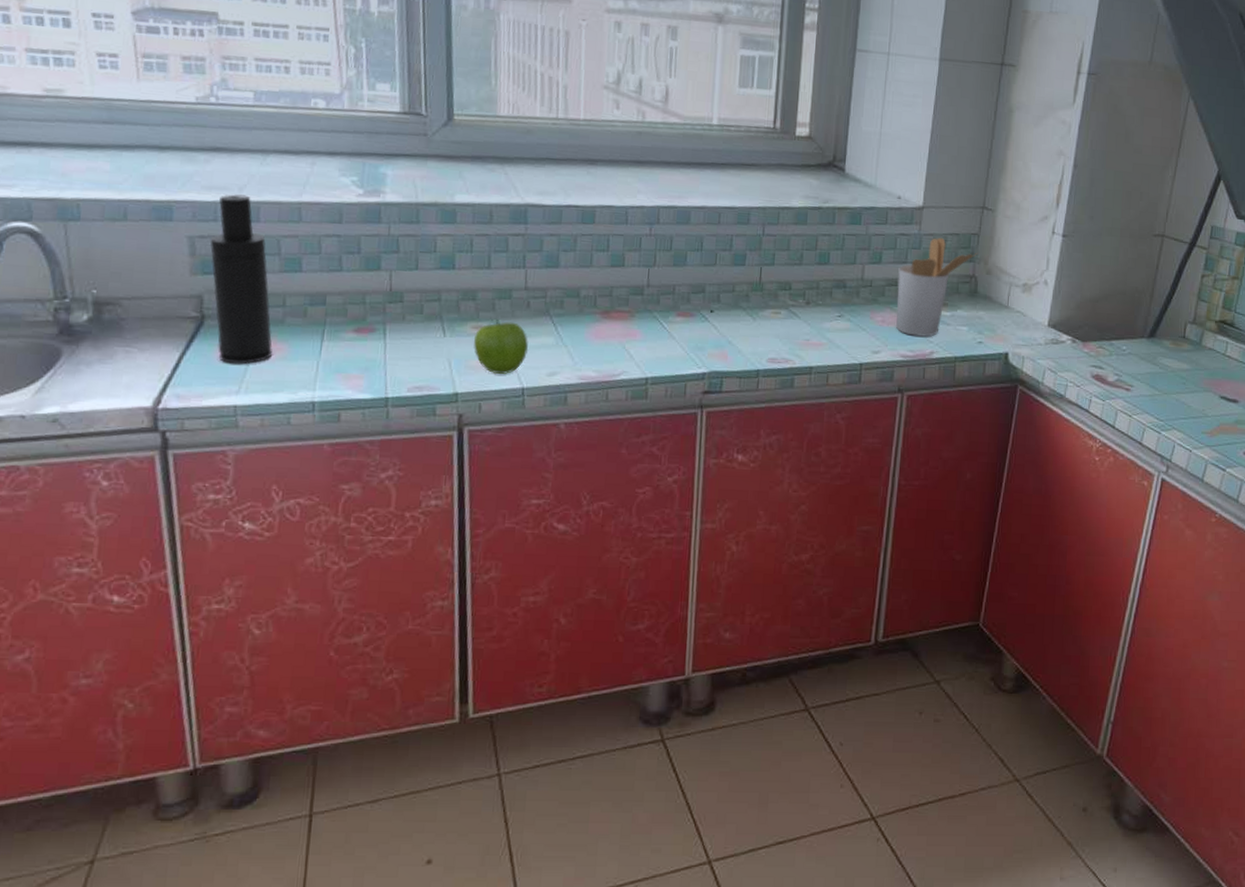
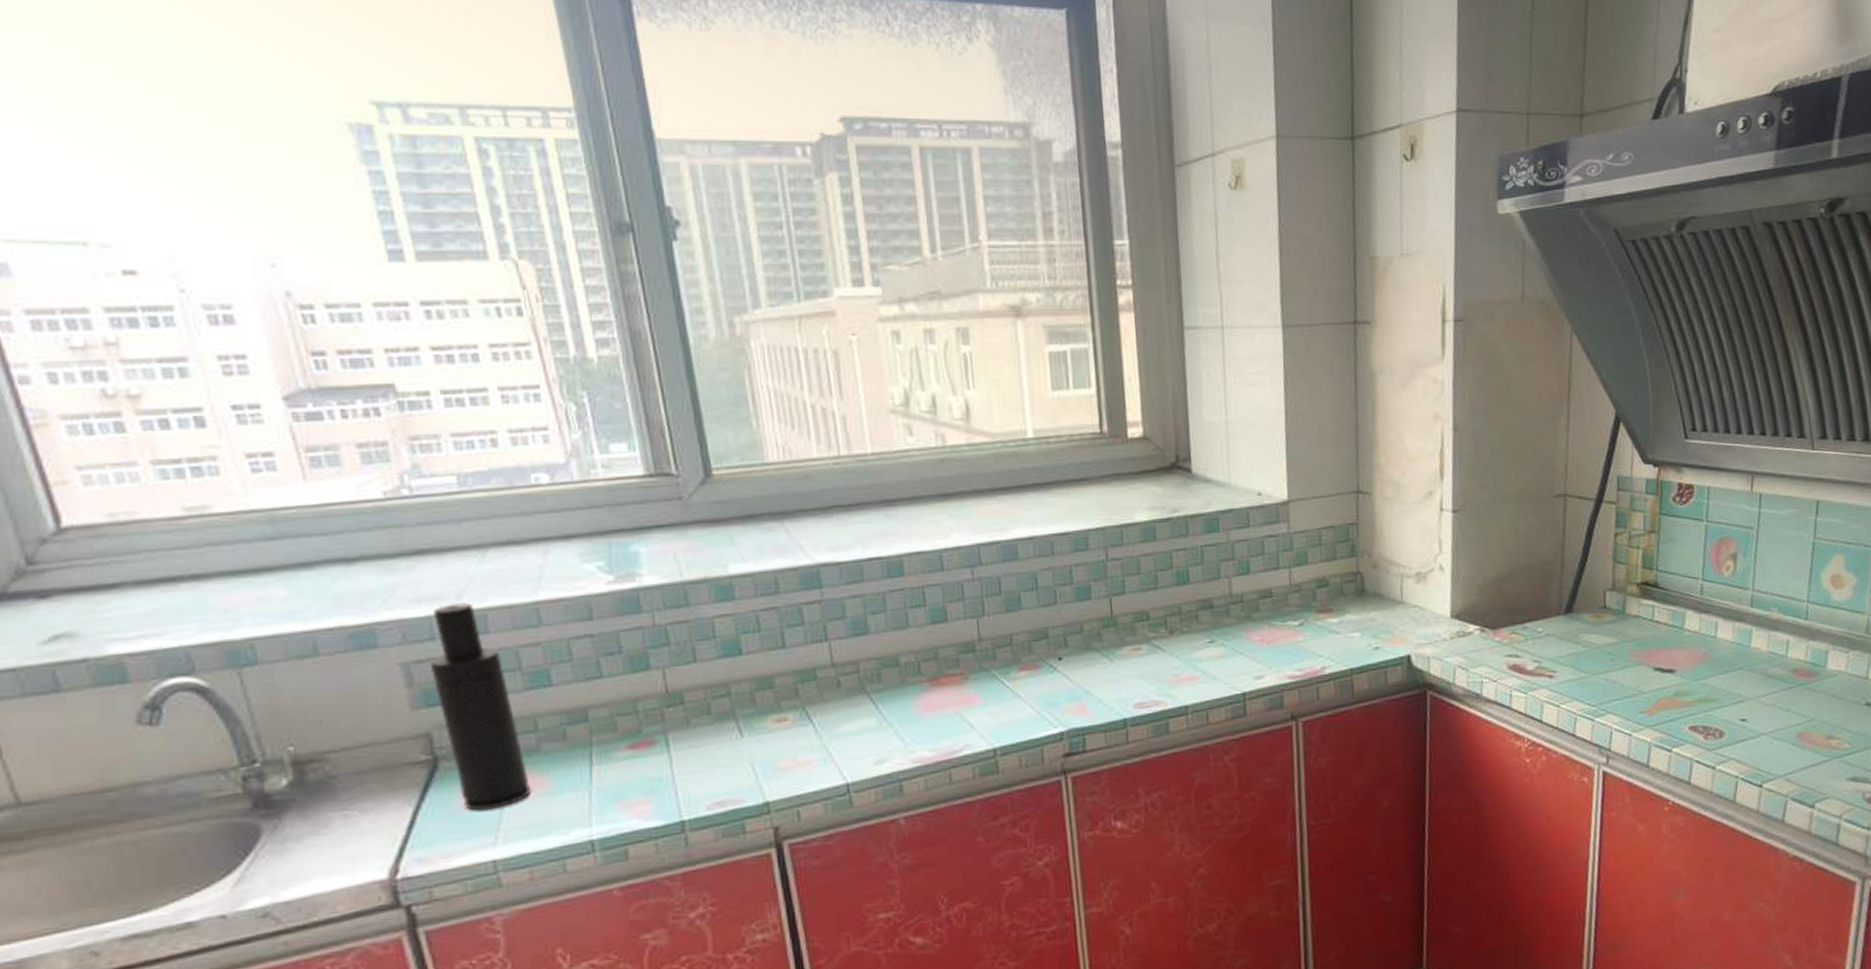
fruit: present [474,322,529,374] -> none [779,707,848,772]
utensil holder: present [896,237,979,337] -> none [1271,533,1360,652]

